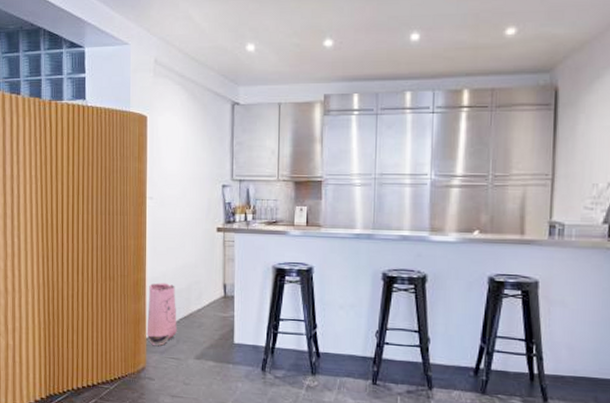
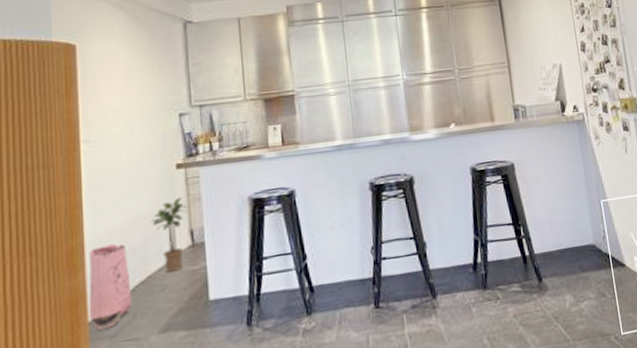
potted plant: none [193,255,223,314] -> present [149,197,187,272]

